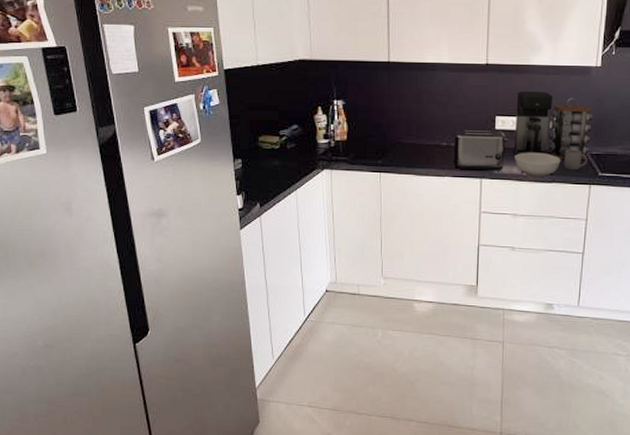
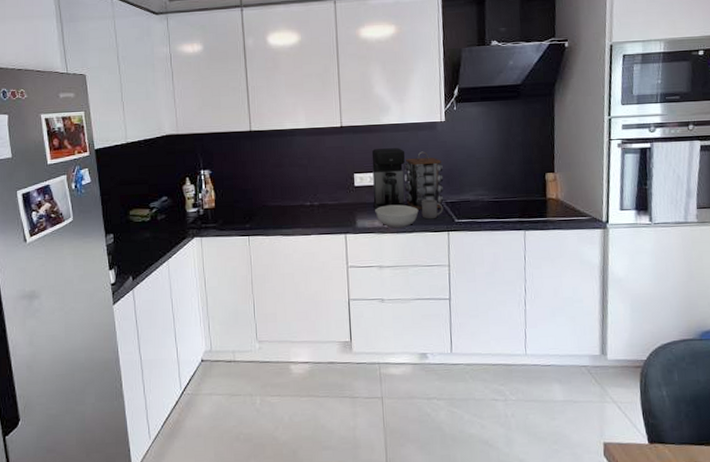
toaster: present [453,129,509,171] -> none [316,186,368,227]

